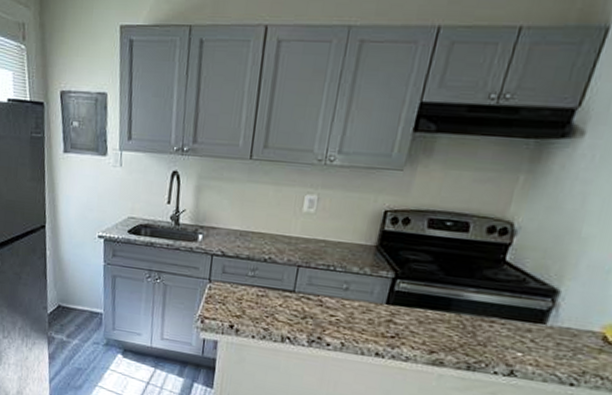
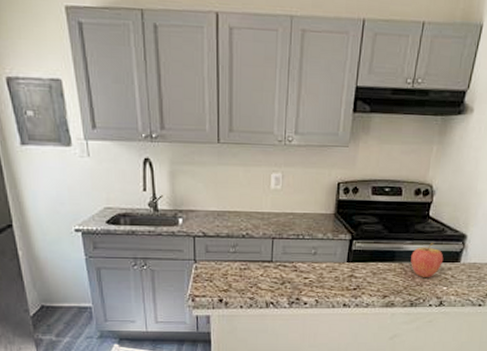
fruit: none [472,293,522,338] -> present [411,242,444,277]

